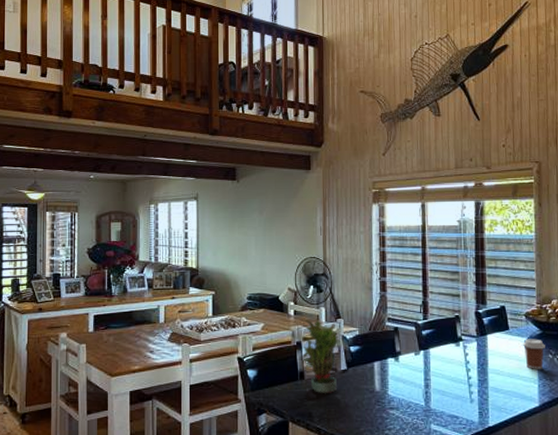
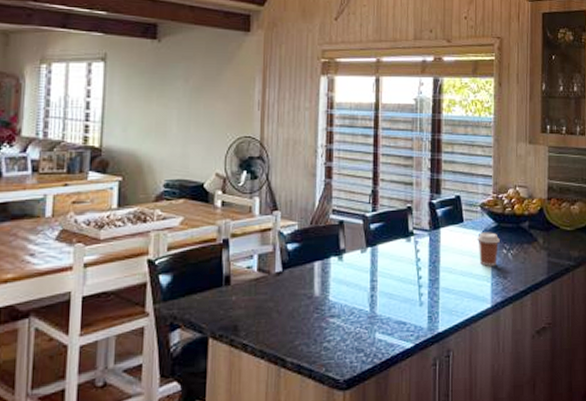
potted plant: present [299,318,339,394] -> none [228,210,275,302]

